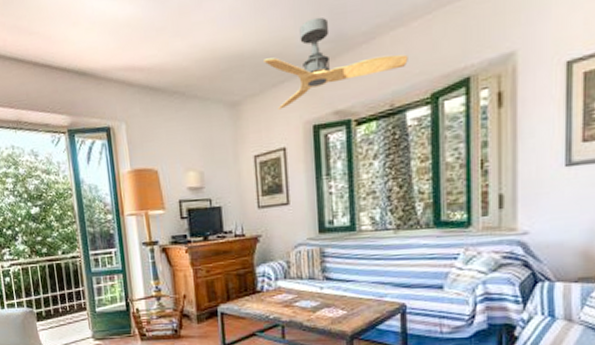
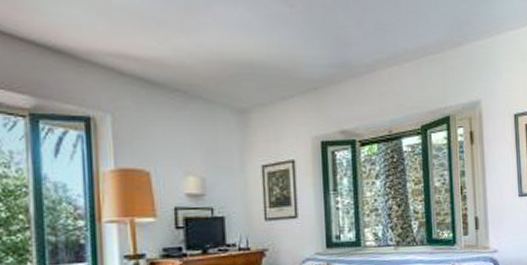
ceiling fan: present [264,17,408,110] -> none [274,42,402,122]

